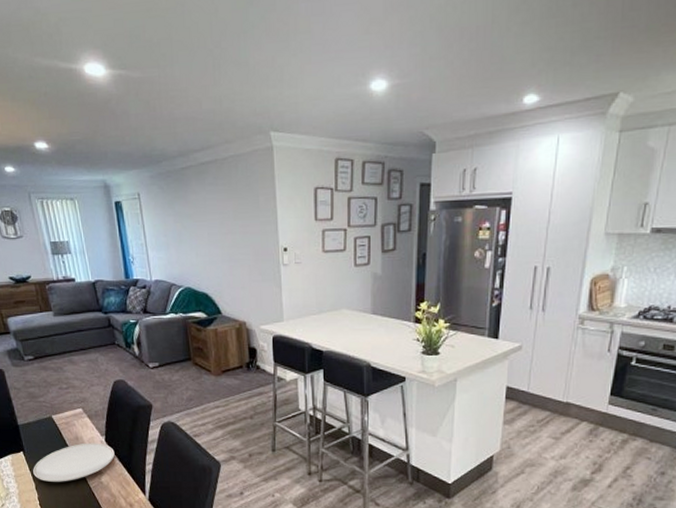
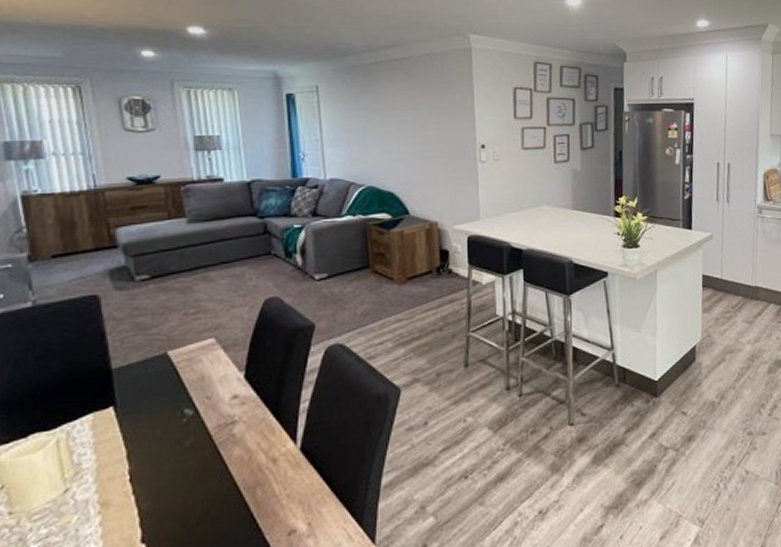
plate: present [33,443,115,482] -> none [126,381,257,446]

